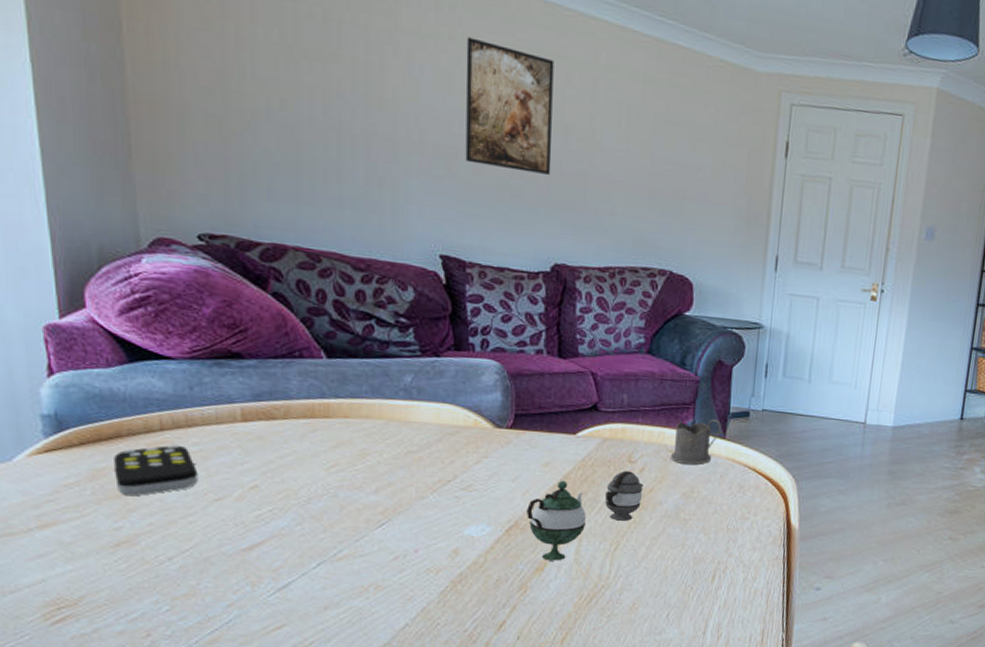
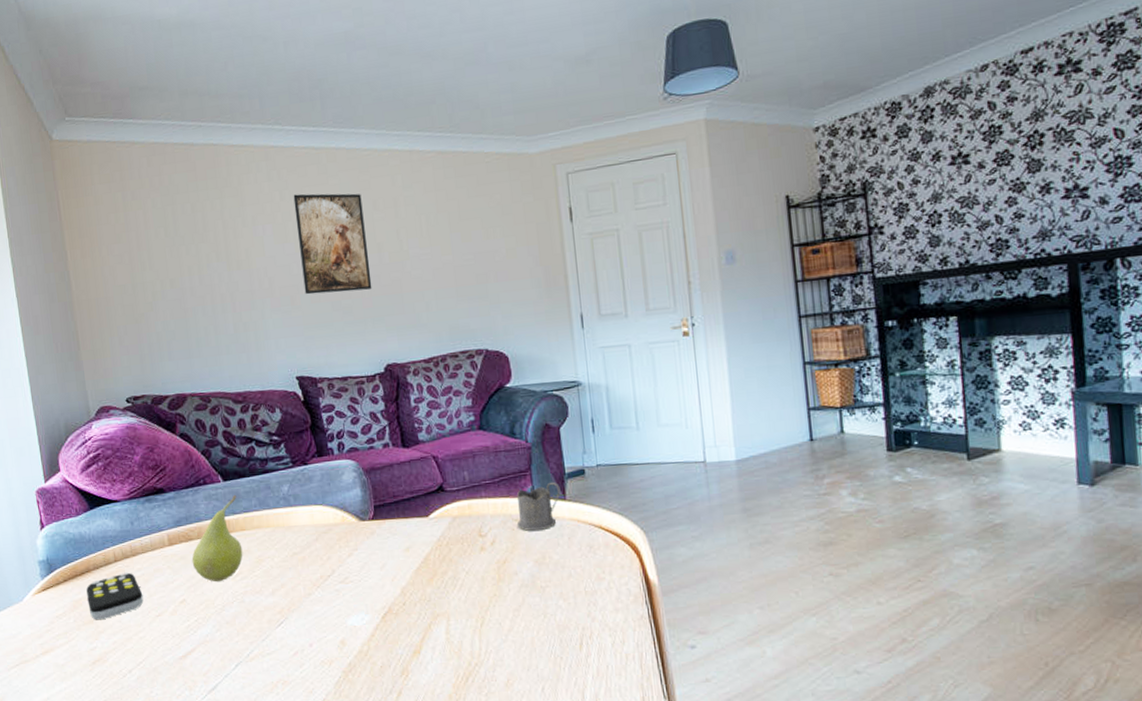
fruit: none [272,375,343,472] -> present [191,494,243,582]
teapot: present [525,470,644,561] -> none [396,545,498,643]

